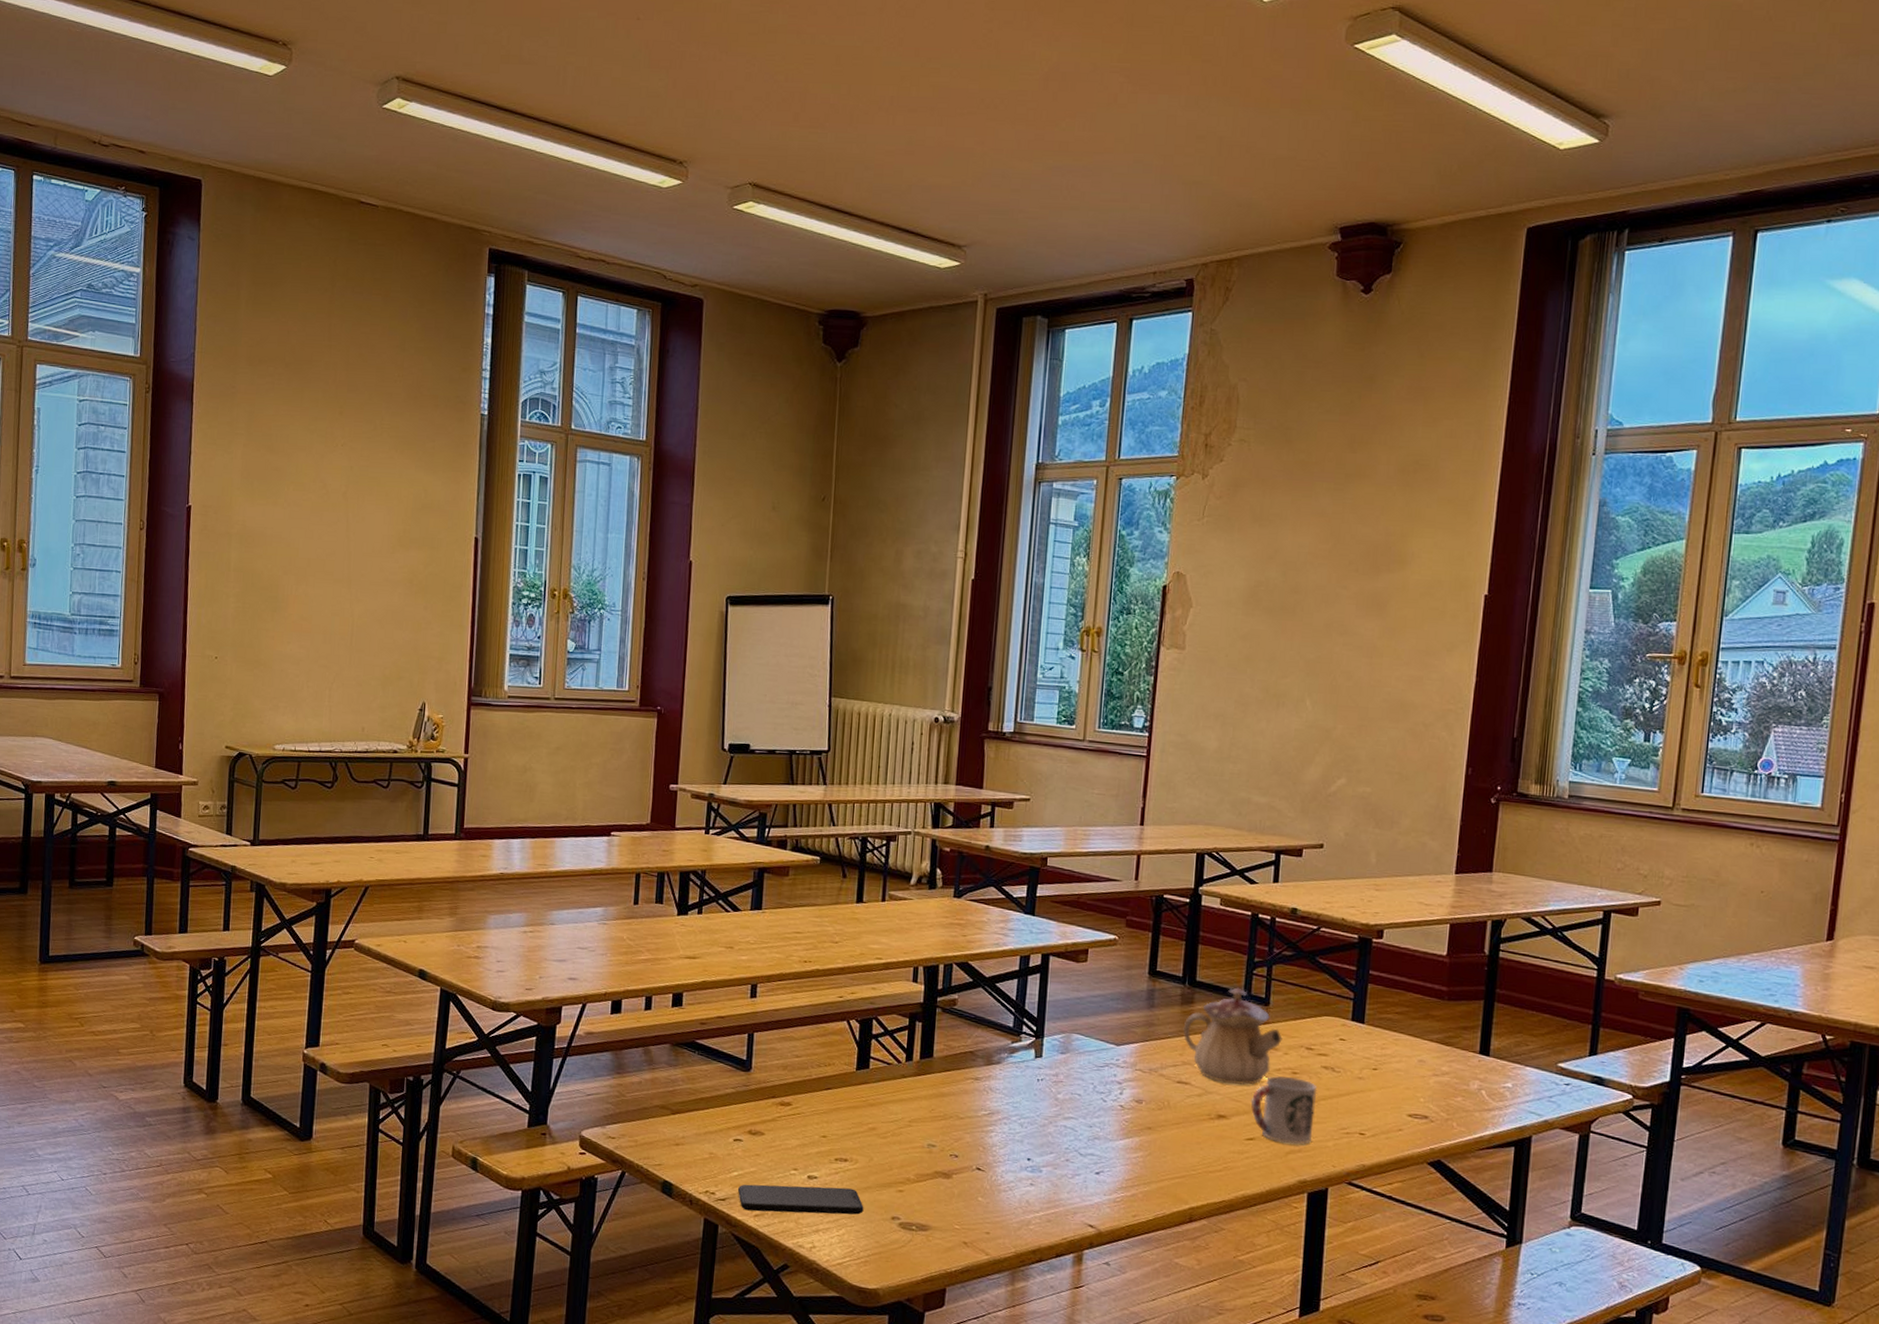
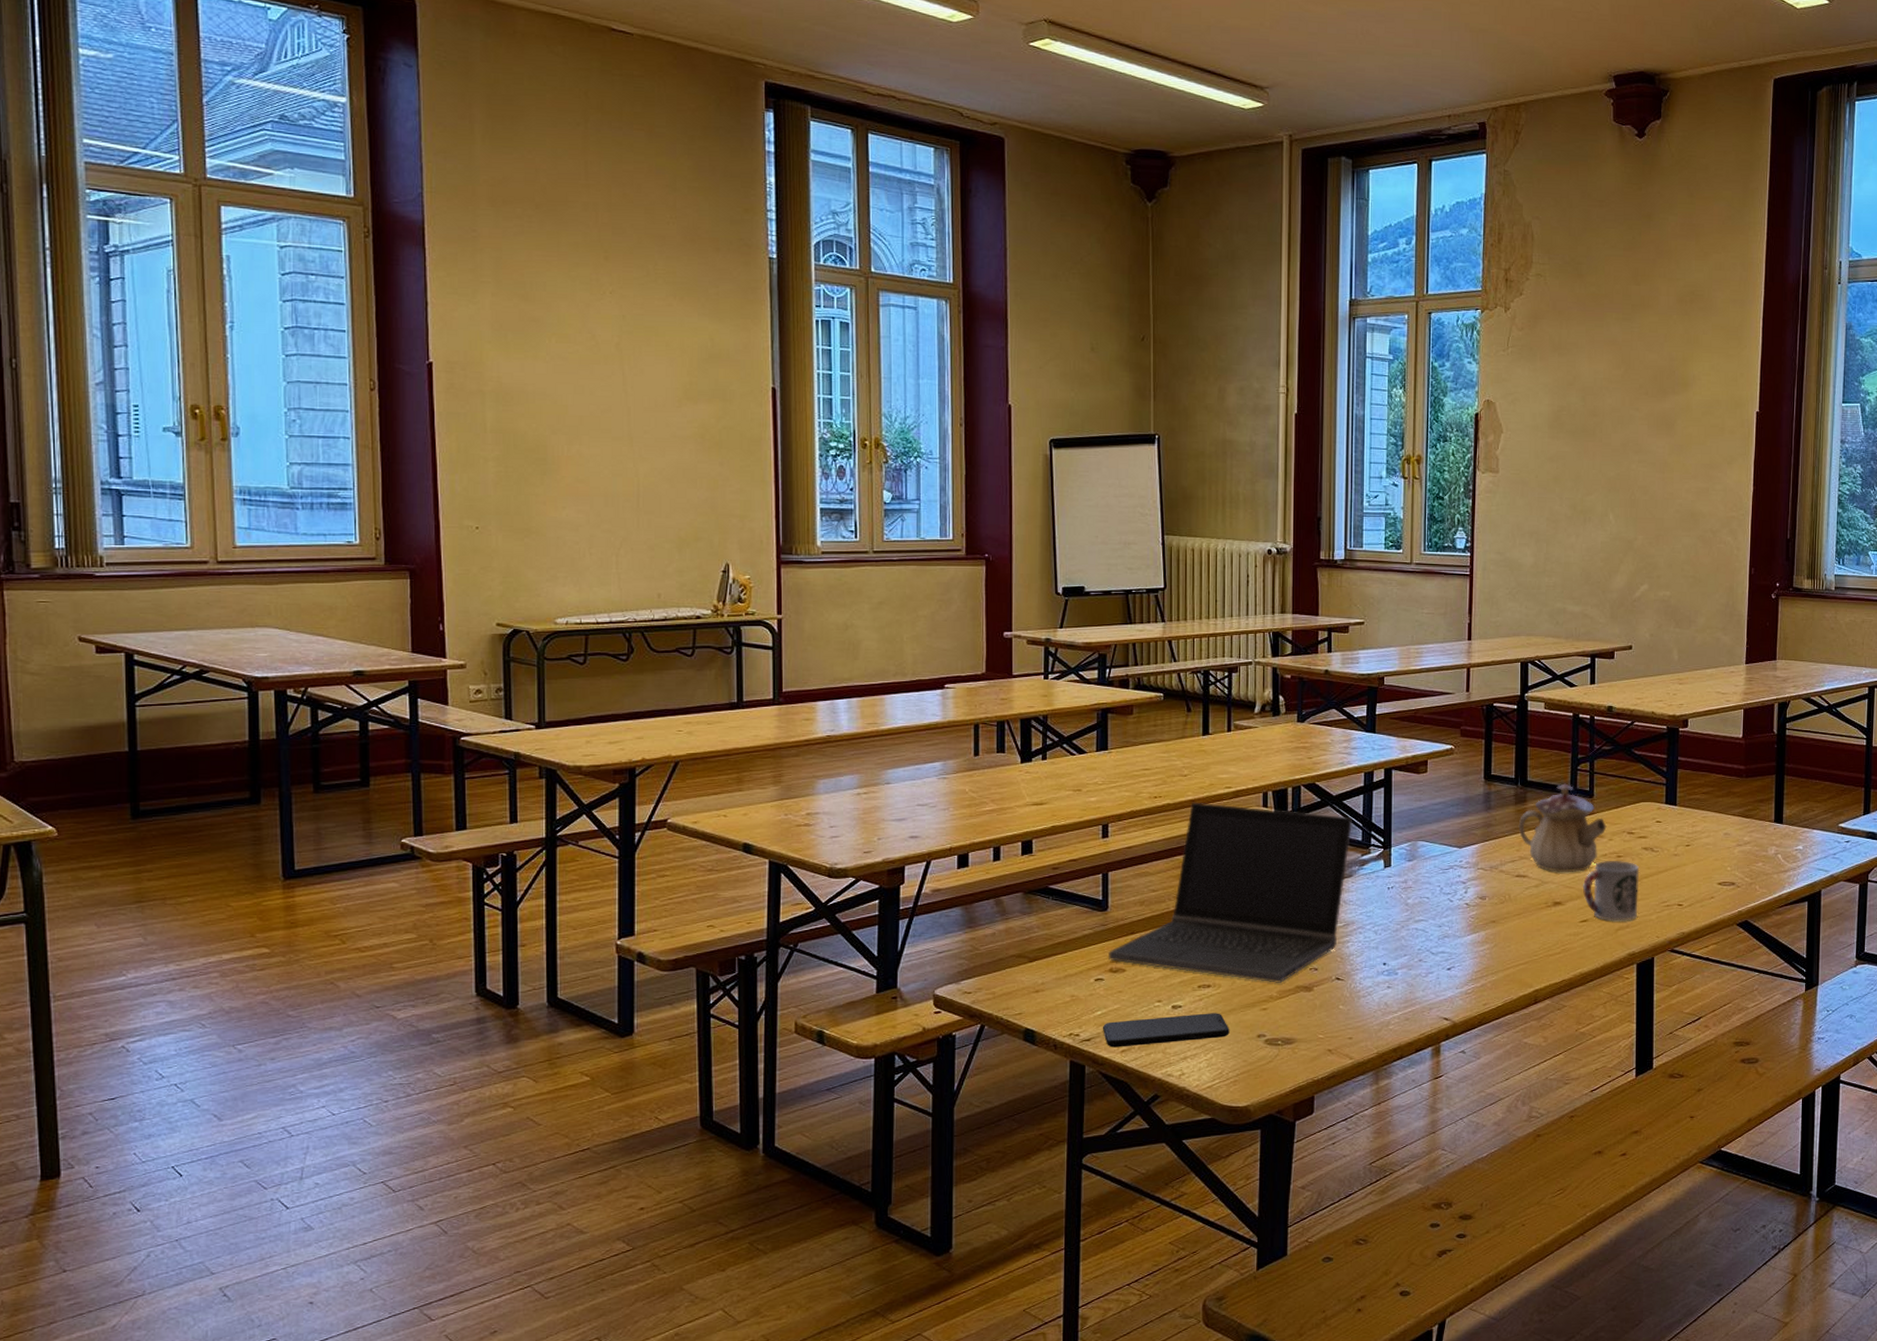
laptop computer: none [747,970,1005,1166] -> present [1107,802,1353,983]

